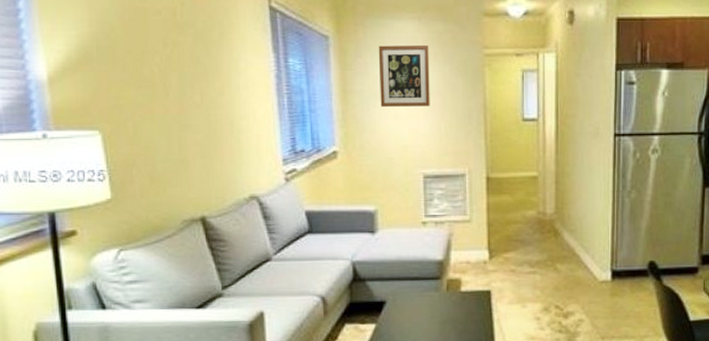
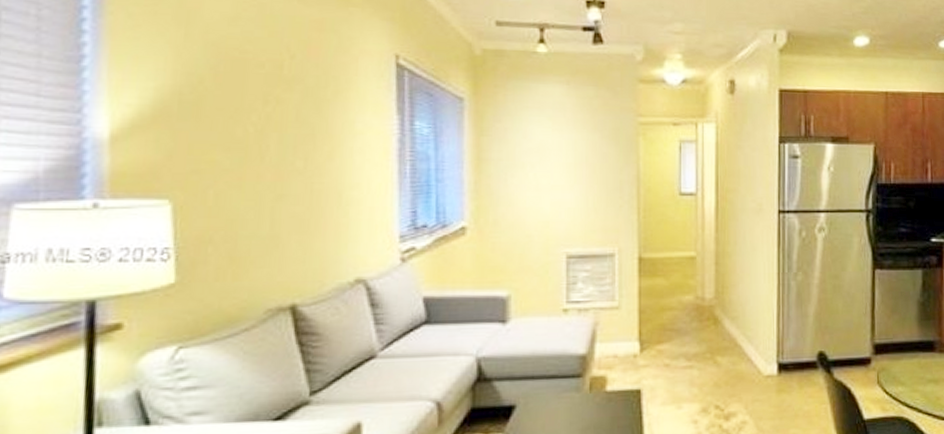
wall art: present [378,45,430,107] -> none [519,110,578,178]

